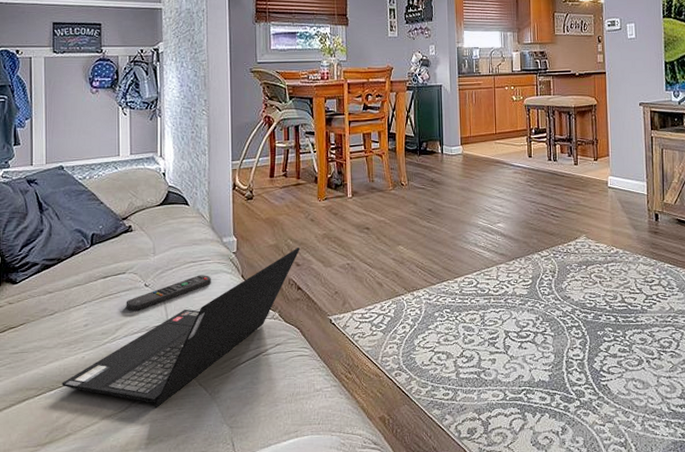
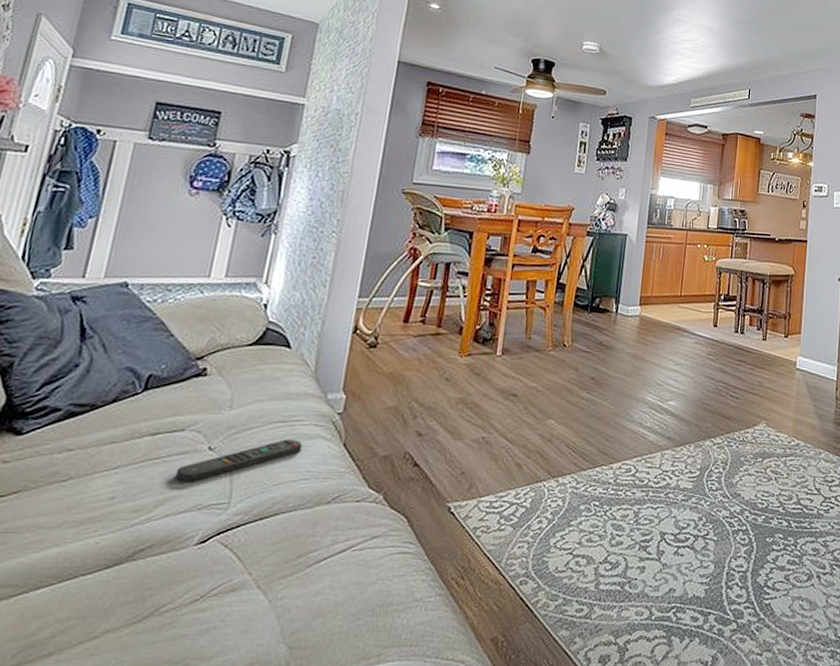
laptop computer: present [61,247,300,409] -> none [55,413,426,619]

